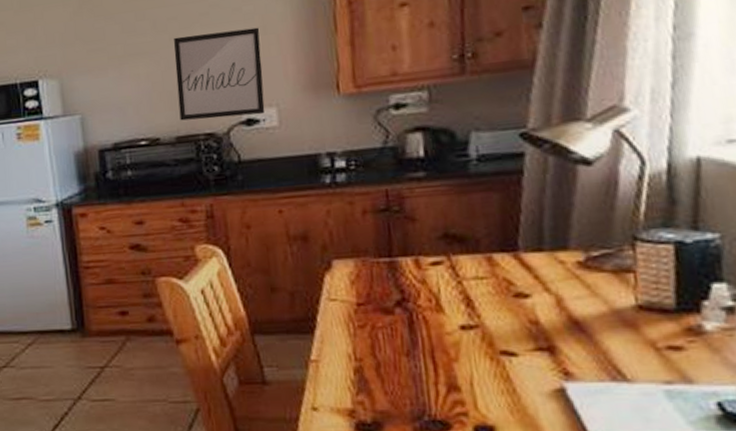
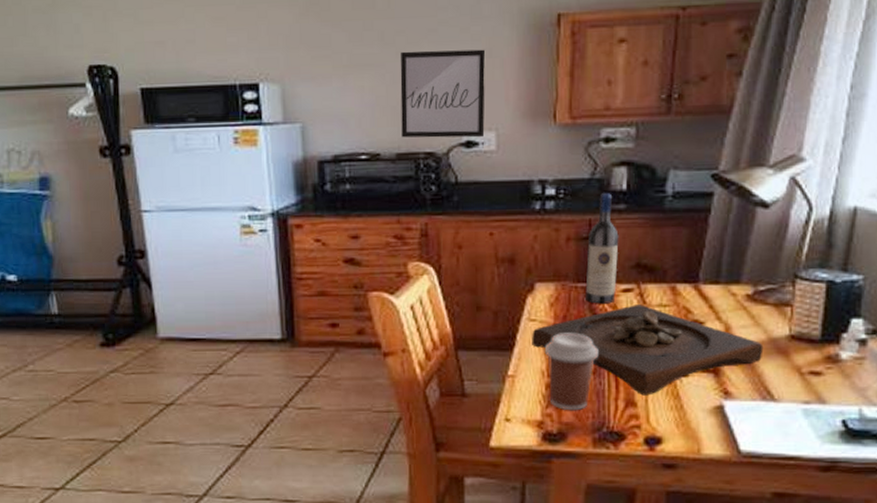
wooden tray: none [333,278,607,379] -> present [532,305,764,396]
coffee cup: none [349,312,411,398] -> present [544,333,599,411]
wine bottle: none [386,161,424,280] -> present [585,193,619,304]

